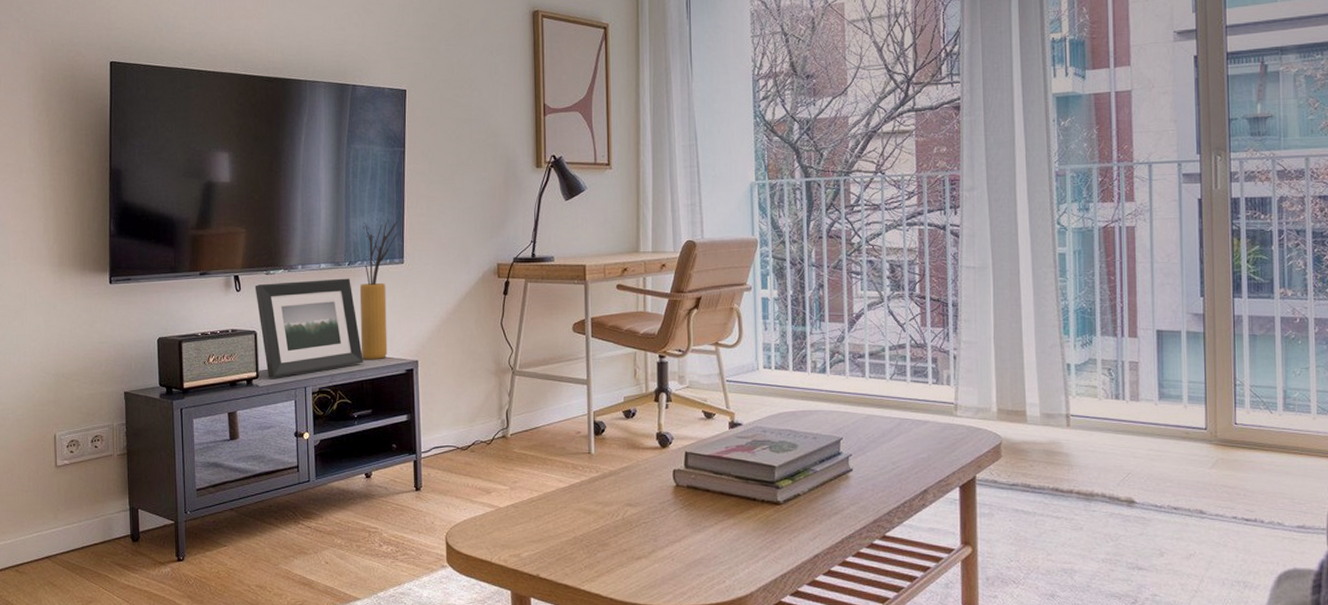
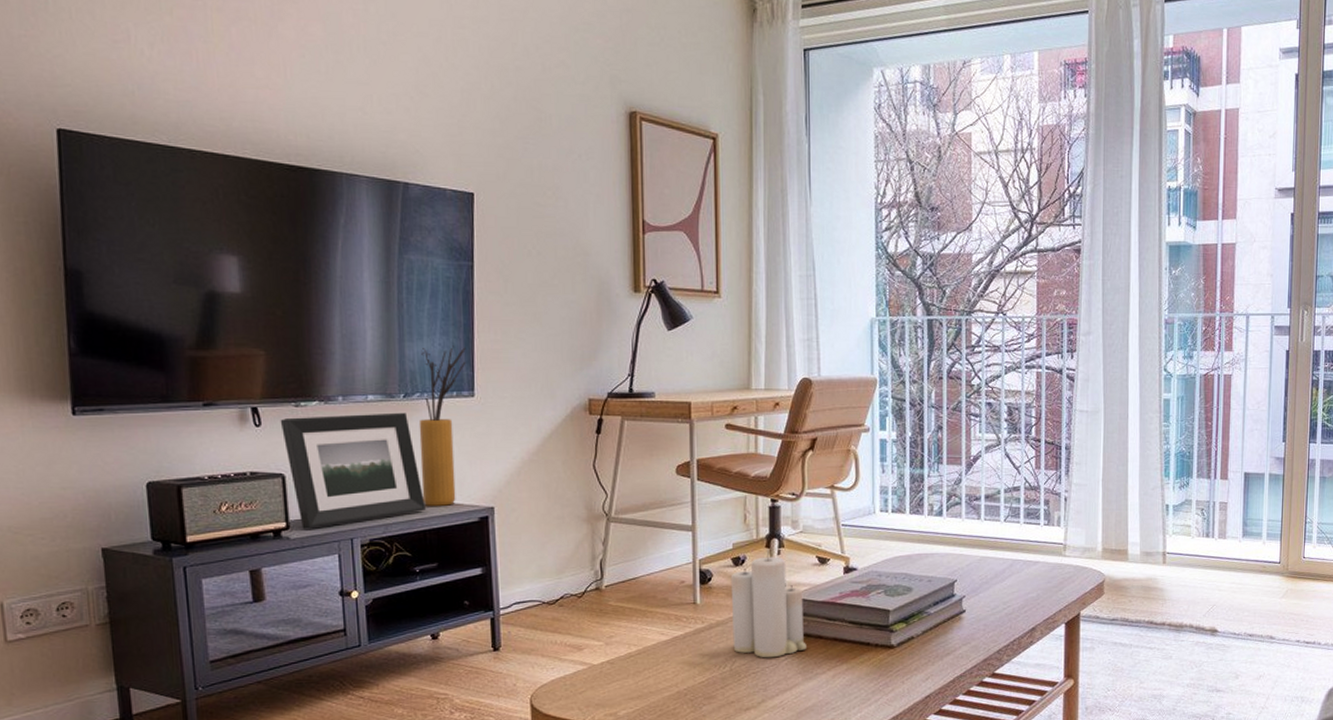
candle: none [622,403,694,509] -> present [730,549,807,658]

